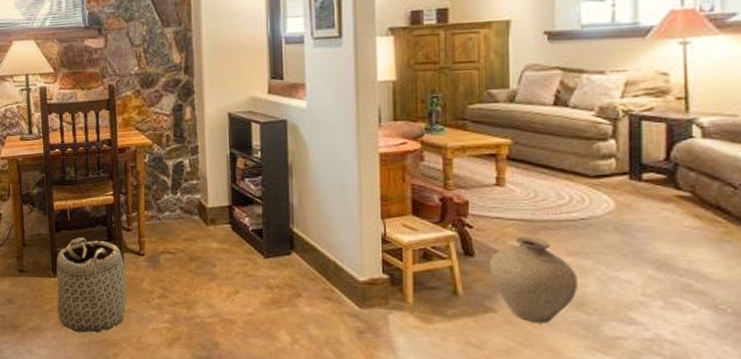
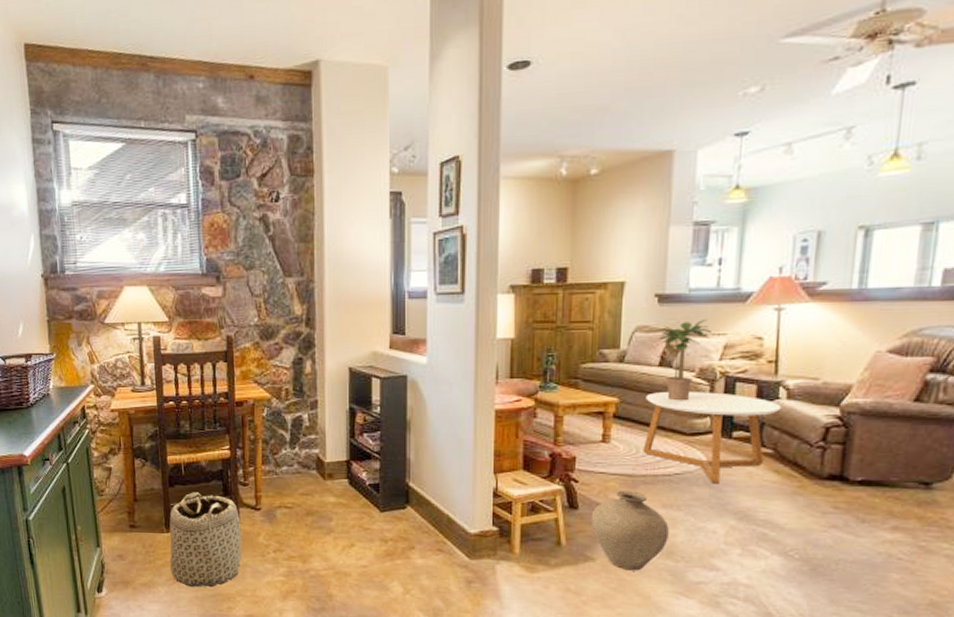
coffee table: none [541,131,697,230] -> present [643,392,782,484]
potted plant: none [551,56,610,142] -> present [659,320,712,401]

